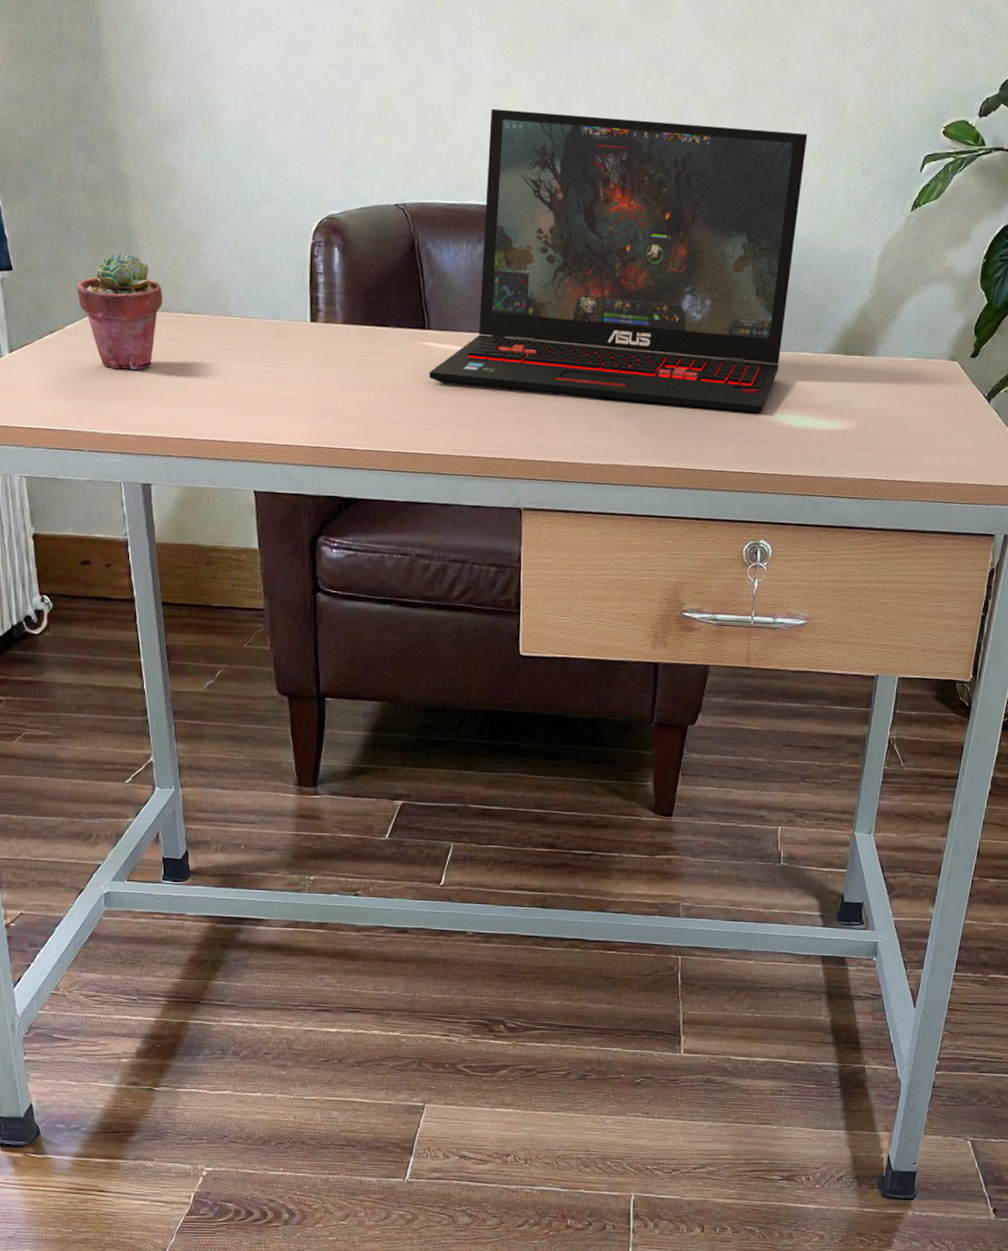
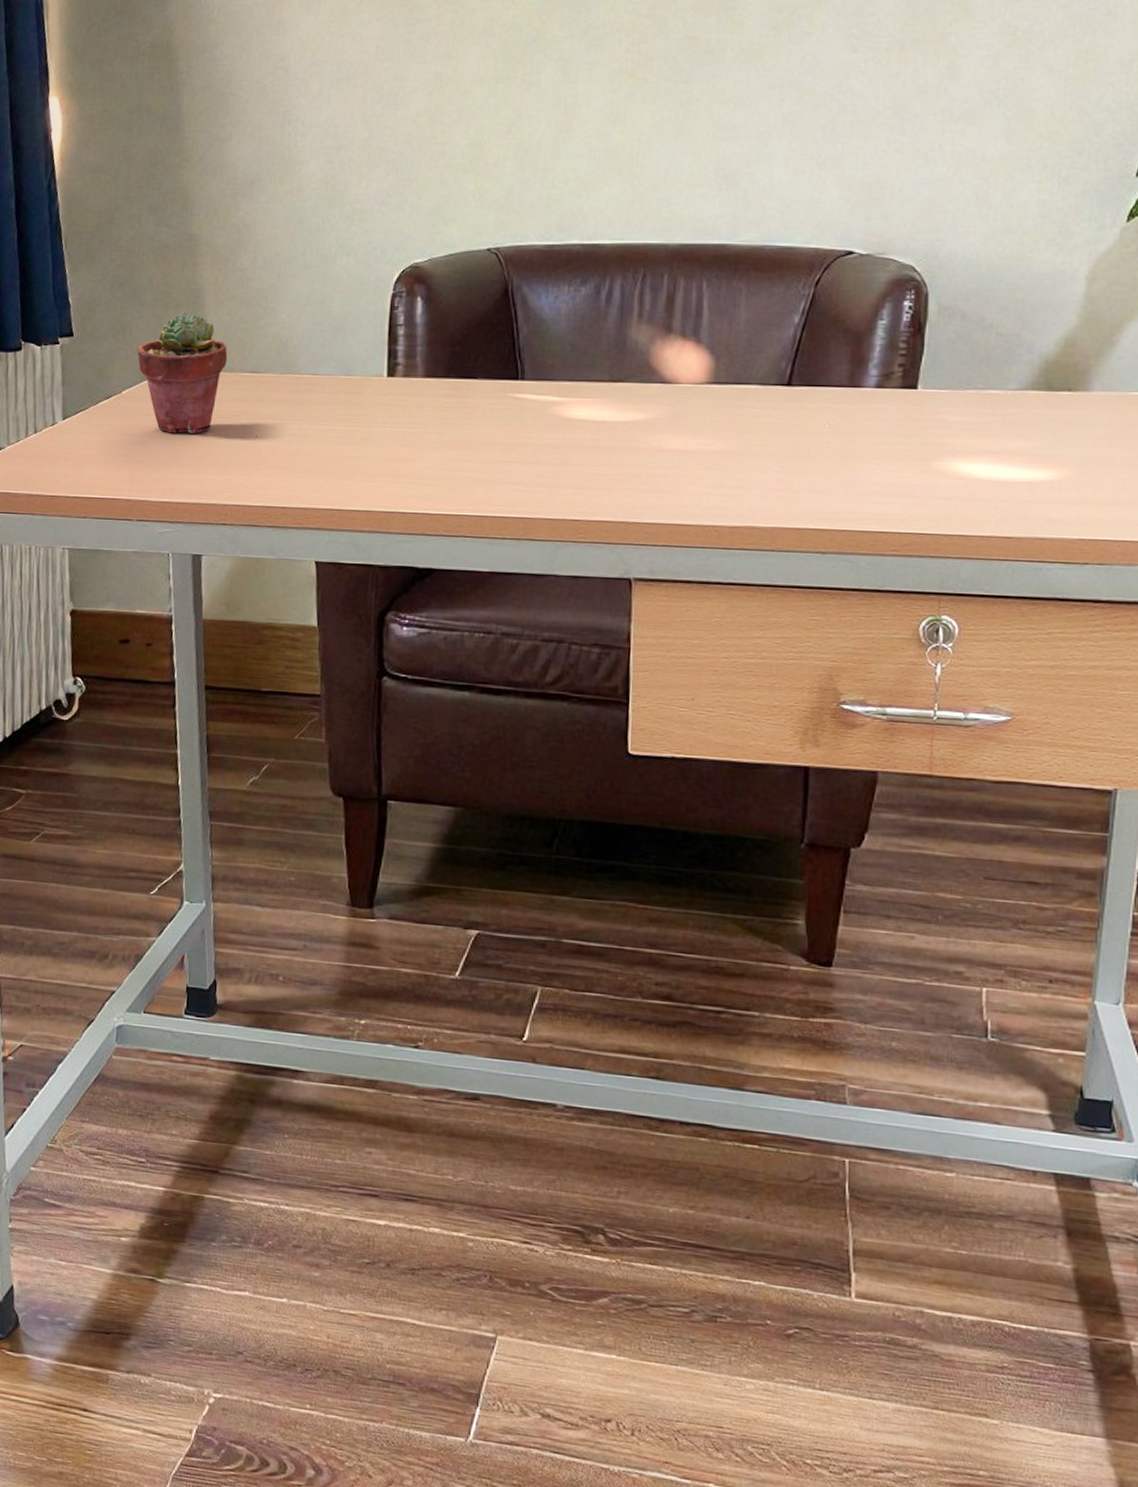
laptop: present [429,108,808,414] -> none [521,143,986,464]

